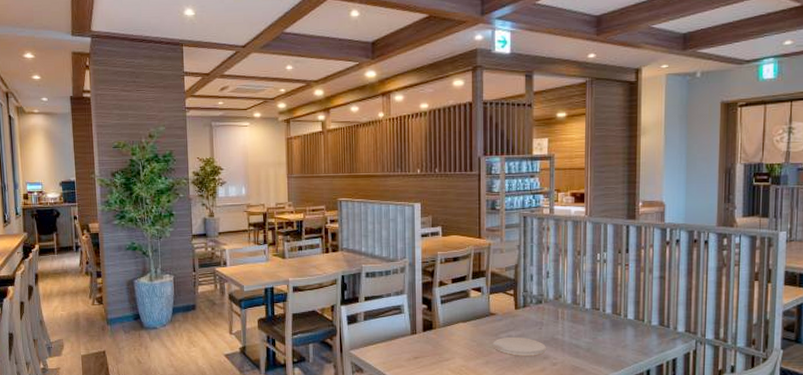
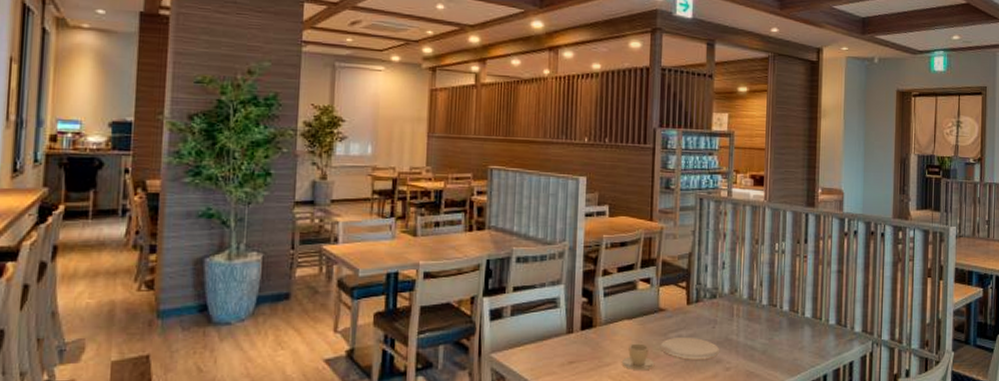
teacup: none [459,342,488,365] -> present [621,343,655,371]

